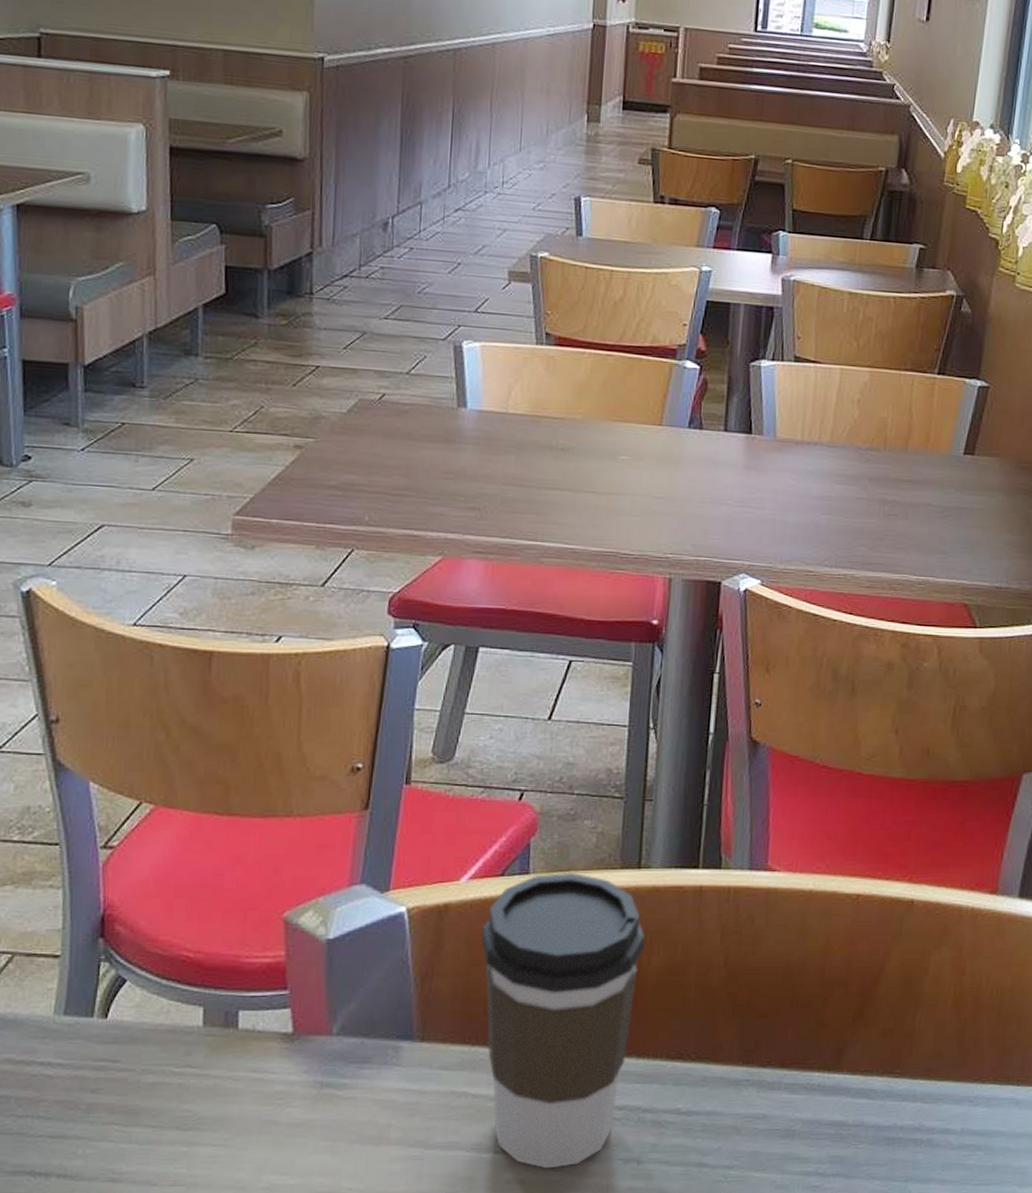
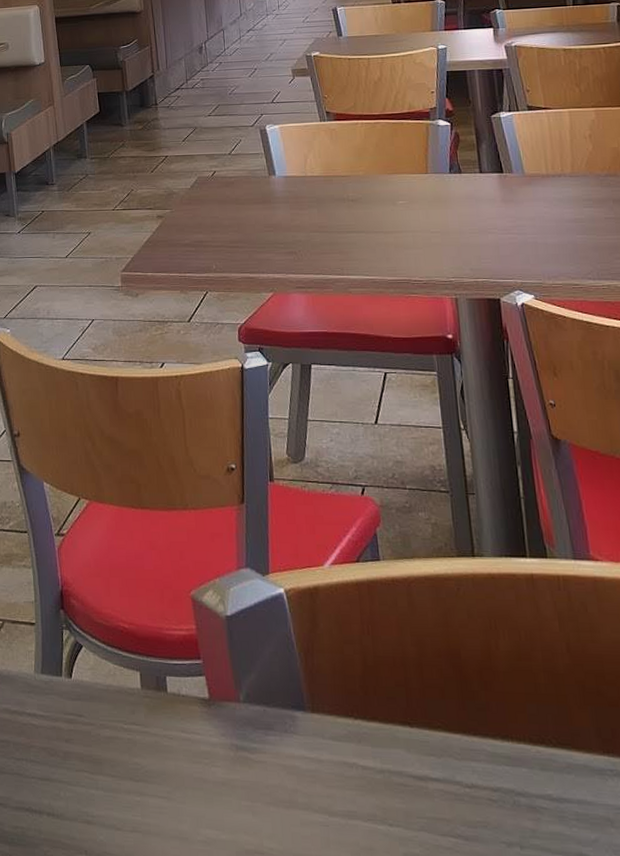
coffee cup: present [481,872,645,1169] -> none [347,559,492,846]

